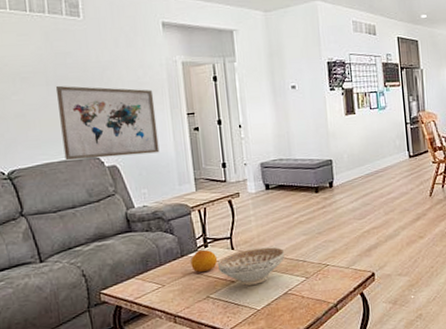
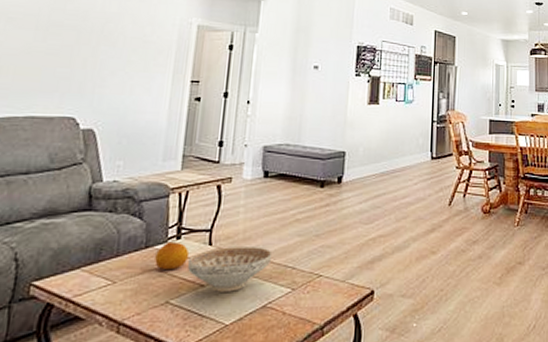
wall art: present [55,85,160,161] -> none [33,31,158,121]

